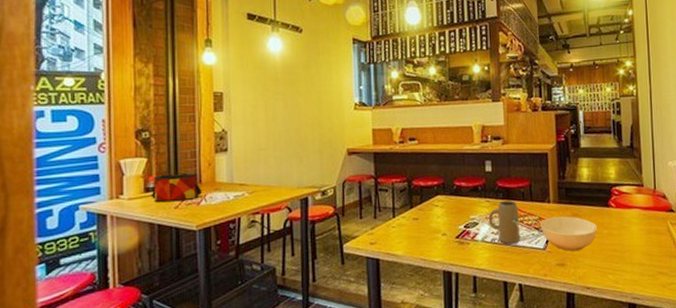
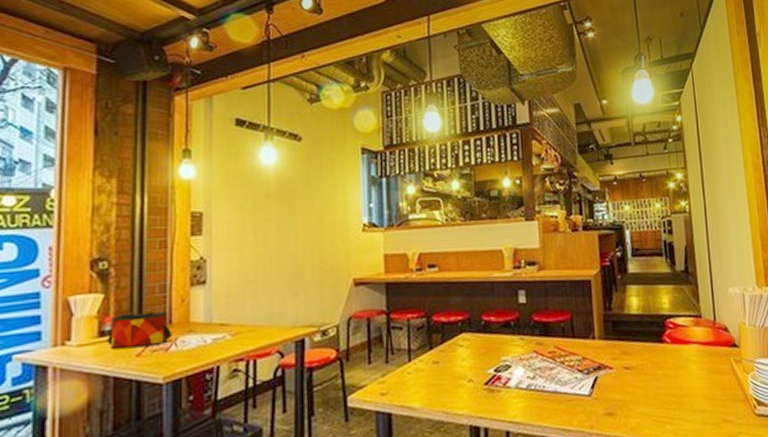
beer mug: present [488,201,521,245] -> none [522,338,562,391]
bowl: present [540,216,598,251] -> none [584,354,652,398]

